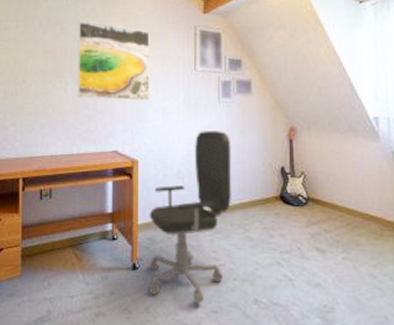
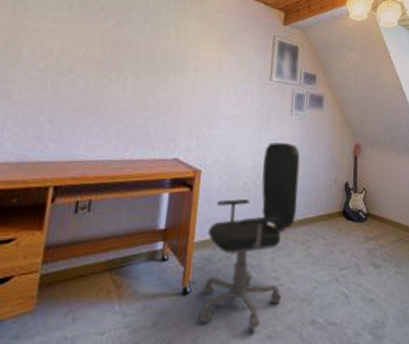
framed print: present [77,19,150,101] -> none [137,11,227,107]

